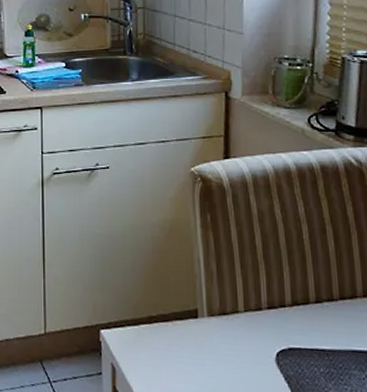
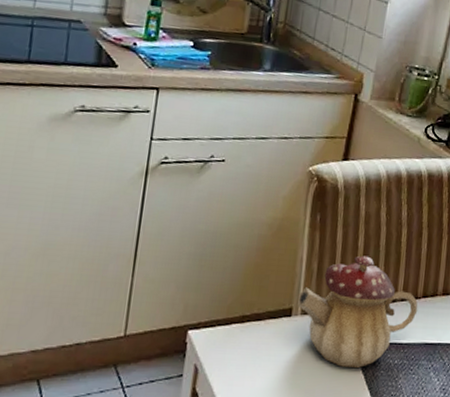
teapot: none [202,255,337,376] -> present [298,255,418,369]

